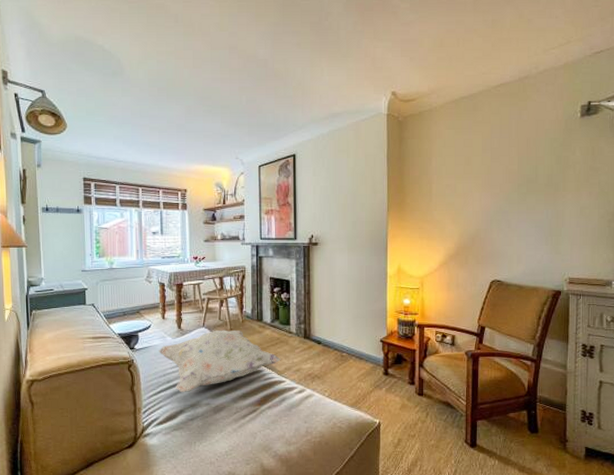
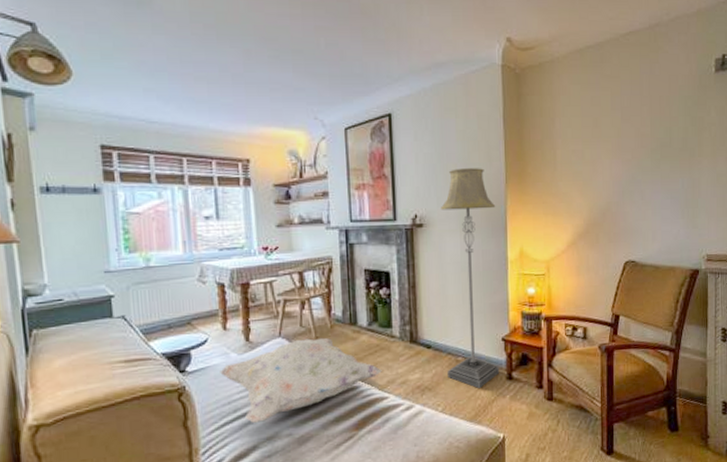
floor lamp: none [332,198,379,381] -> present [440,168,500,389]

